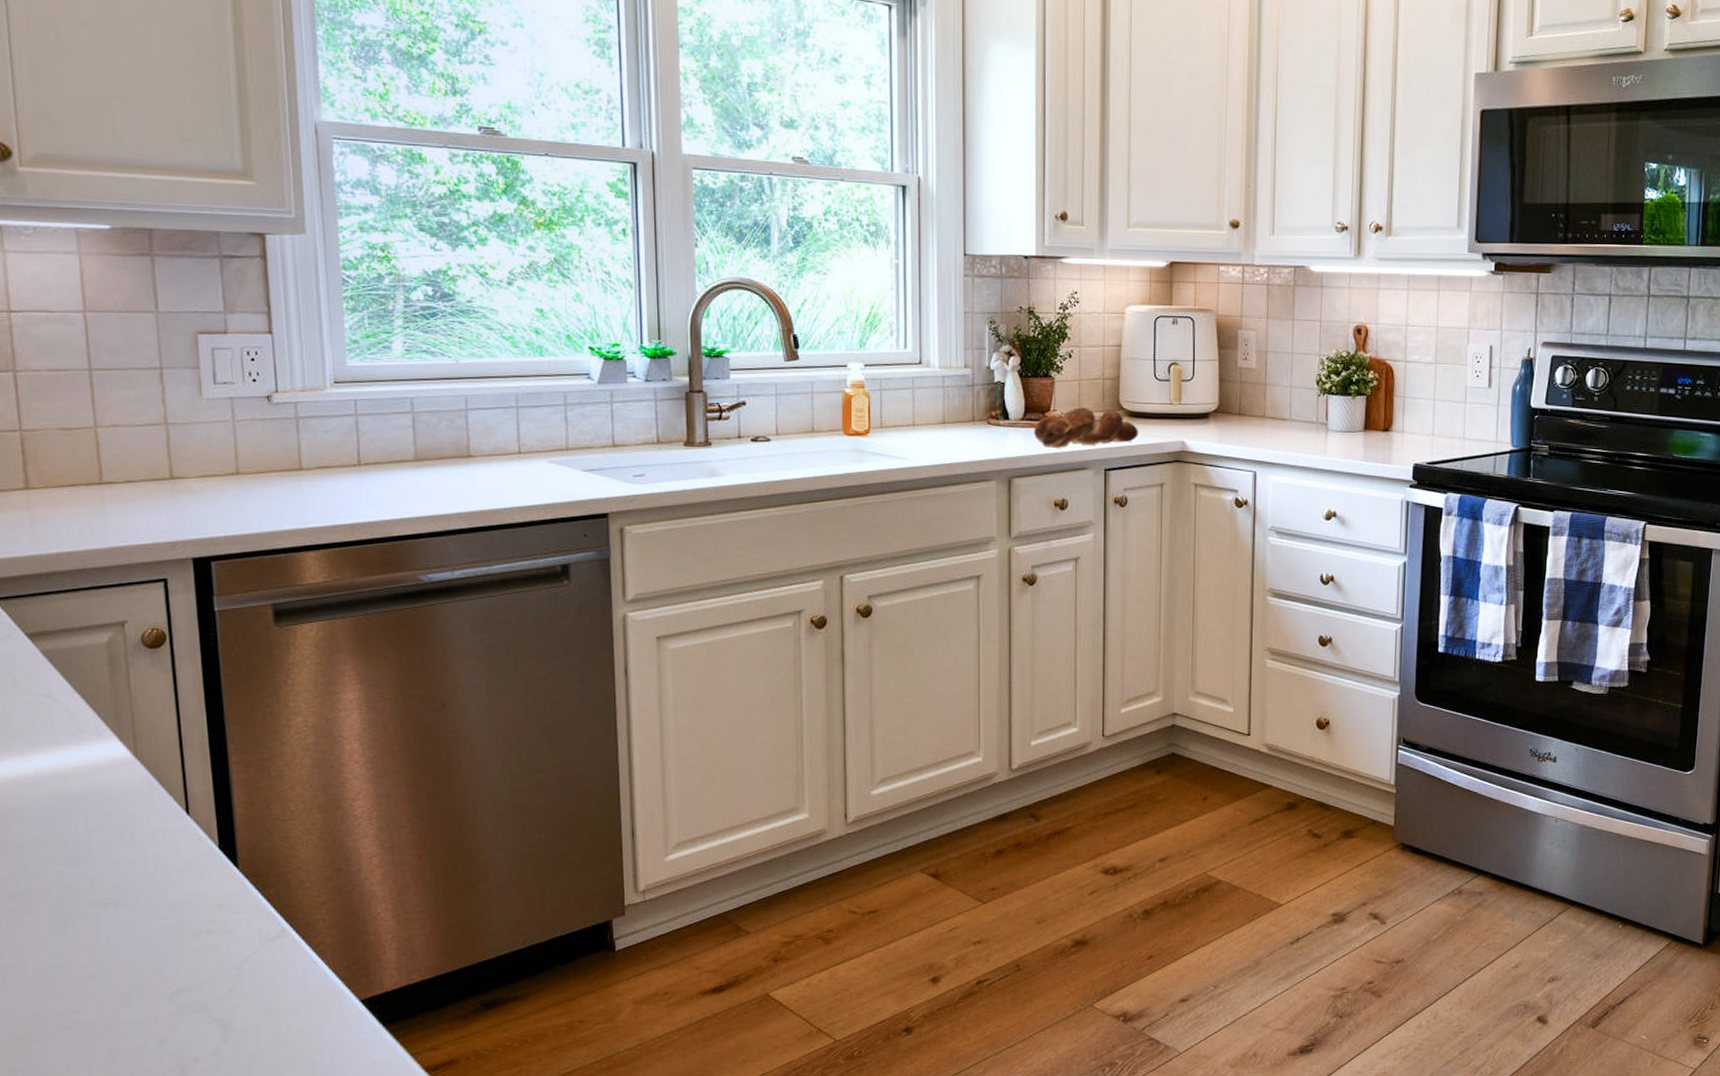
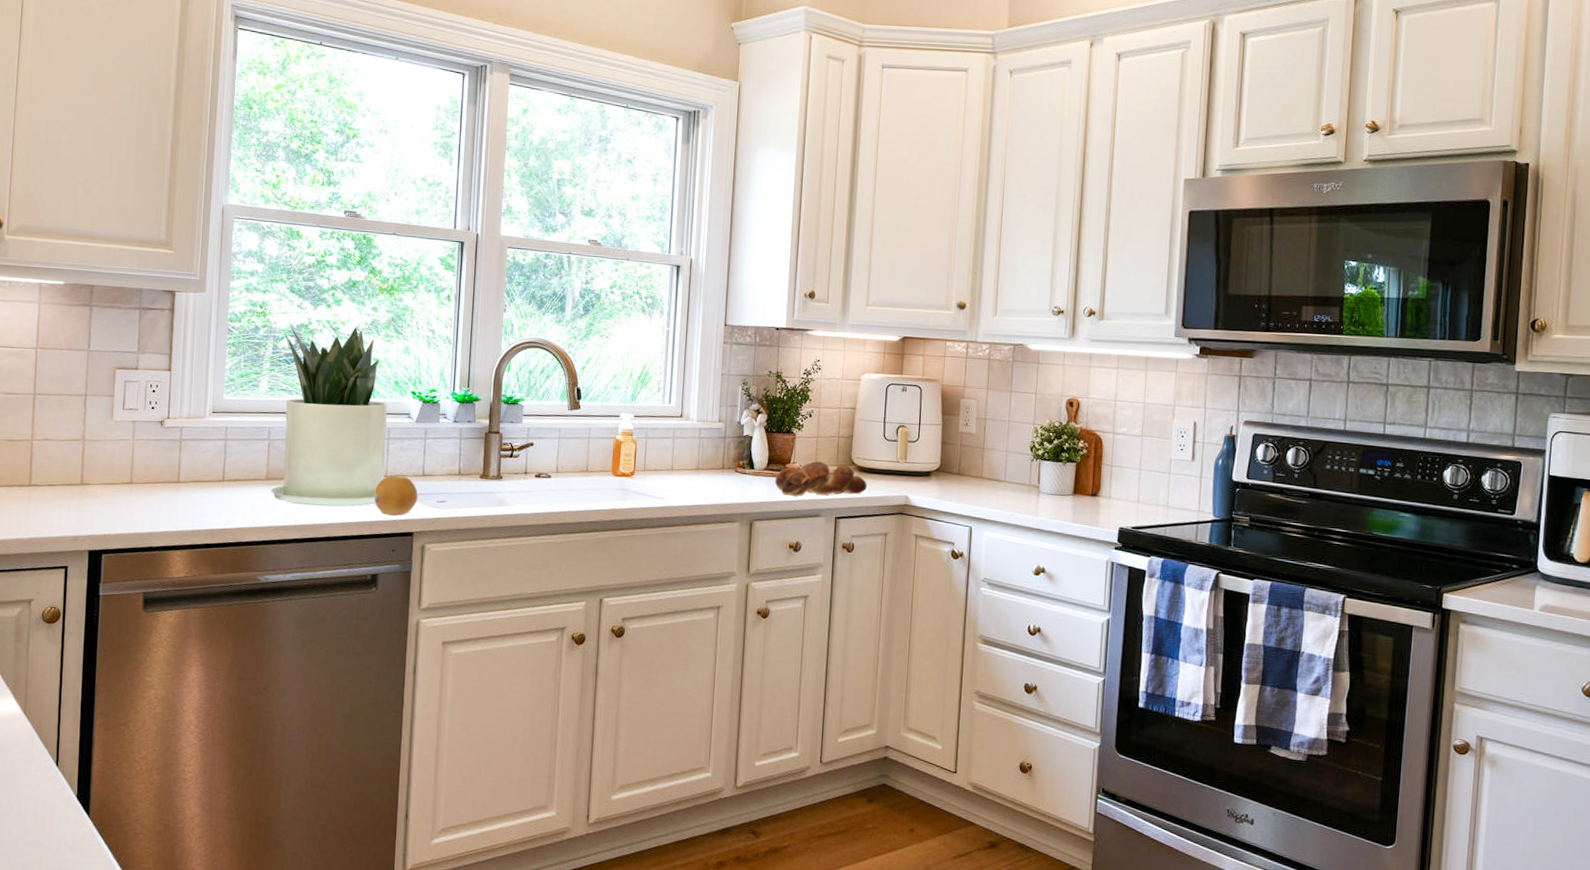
planter: none [417,272,565,489] -> present [271,326,387,507]
fruit: none [553,448,609,495] -> present [373,475,418,516]

